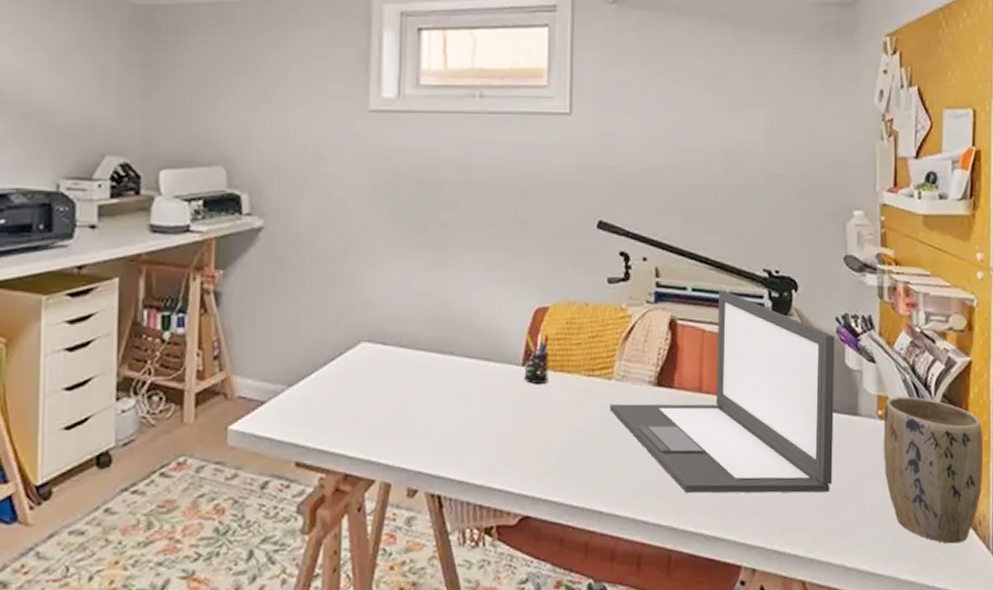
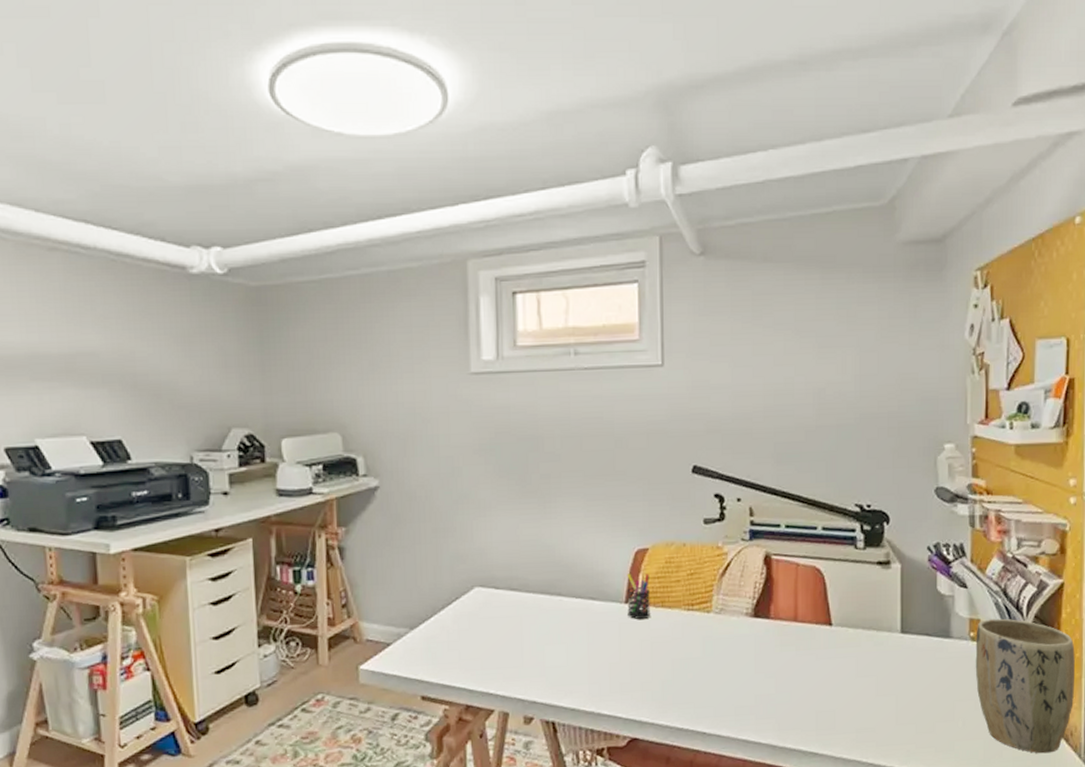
laptop: present [609,290,835,493] -> none [709,525,927,714]

